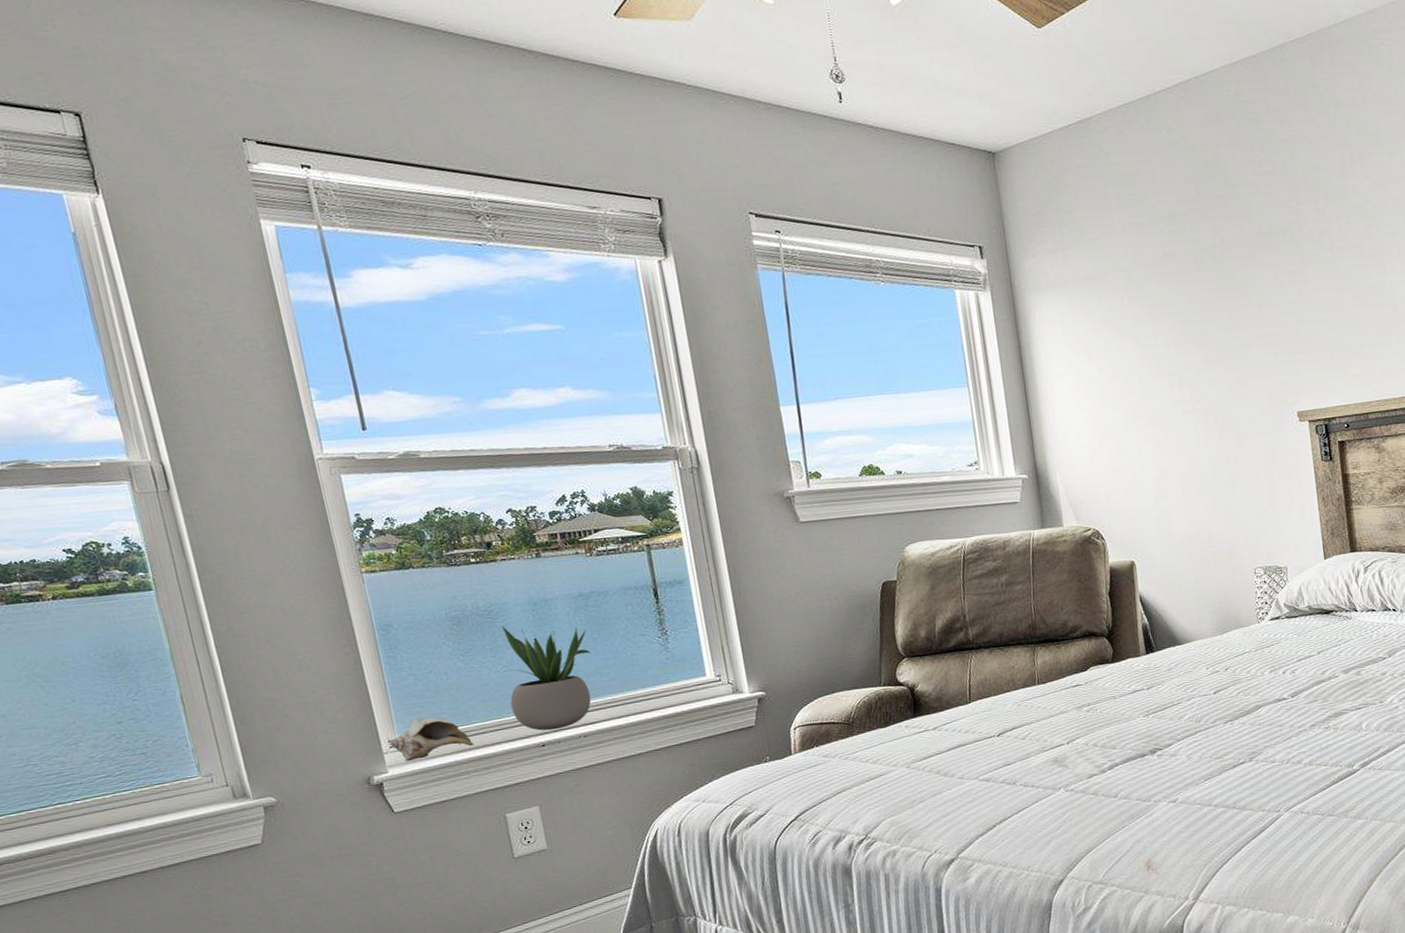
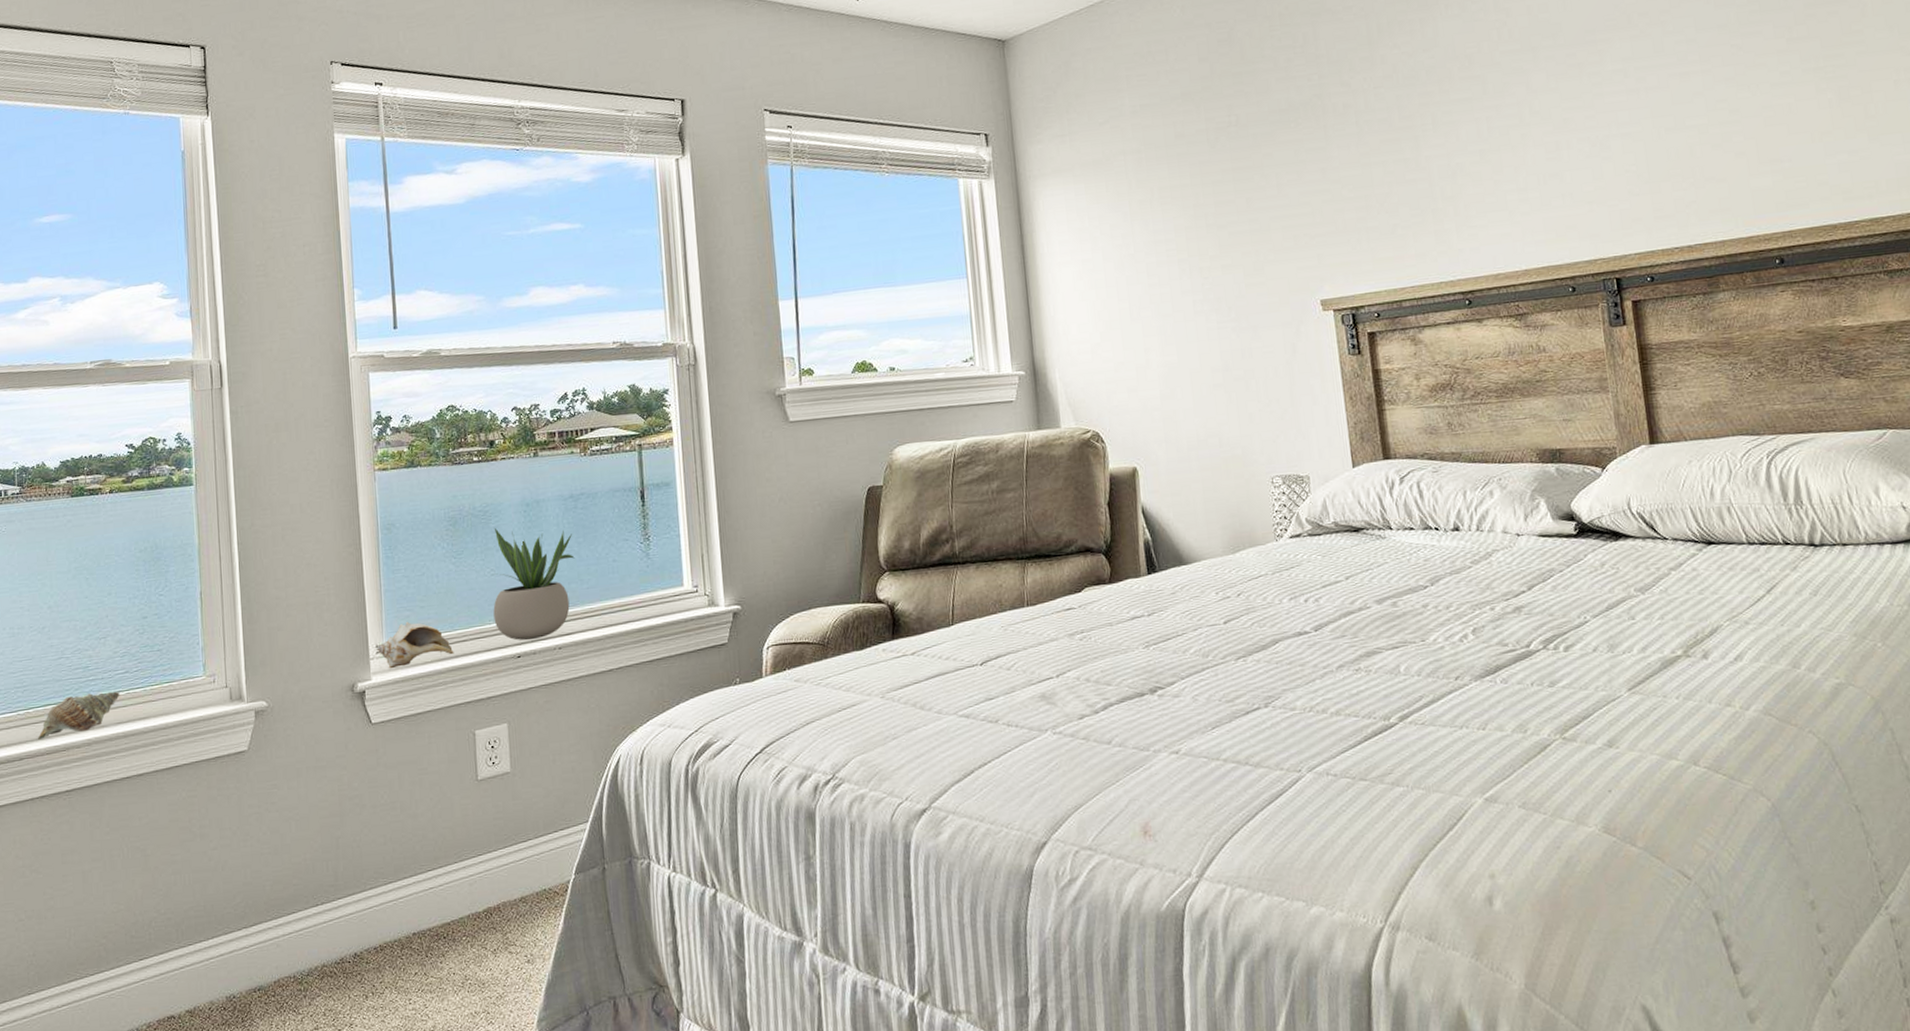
seashell: none [15,795,105,845] -> present [37,691,120,740]

